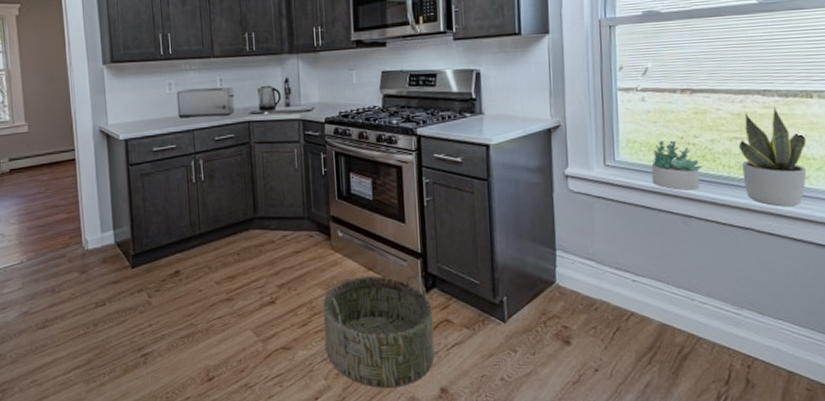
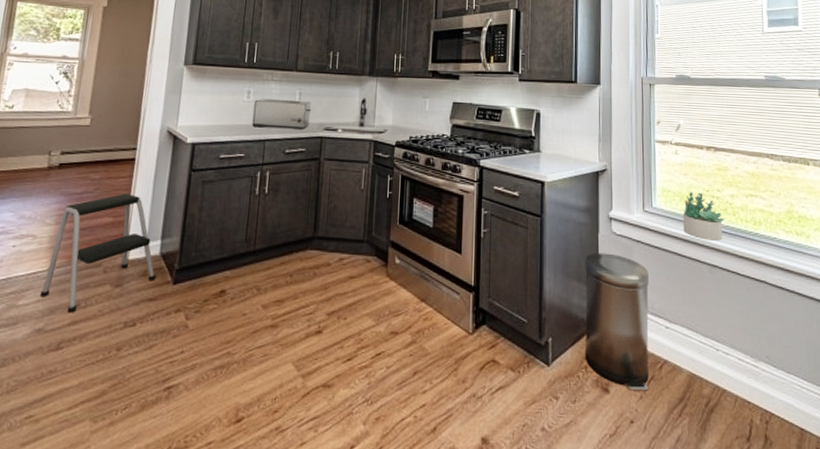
step stool: none [20,191,115,297] -> present [40,193,156,313]
kettle: present [256,85,282,112] -> none [333,103,357,130]
basket: present [323,275,435,388] -> none [368,308,480,436]
pedal bin: none [539,211,615,342] -> present [585,253,650,391]
potted plant: present [738,106,807,207] -> none [753,169,808,263]

